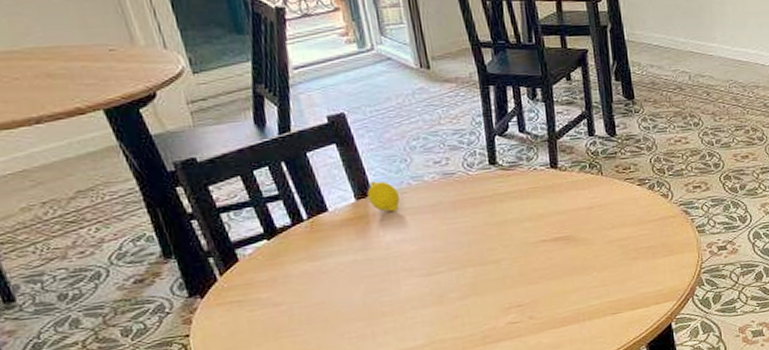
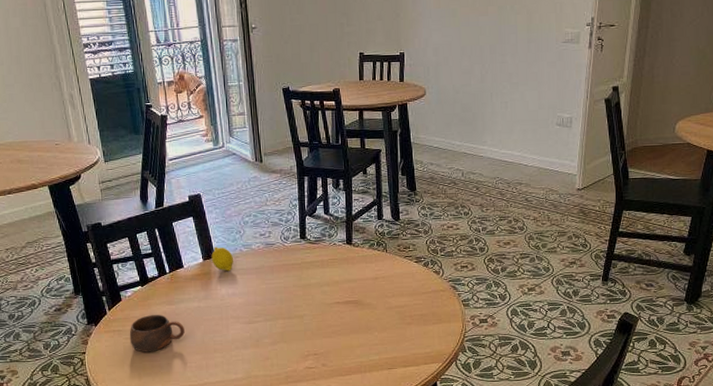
cup: none [254,275,337,327] -> present [129,315,185,353]

